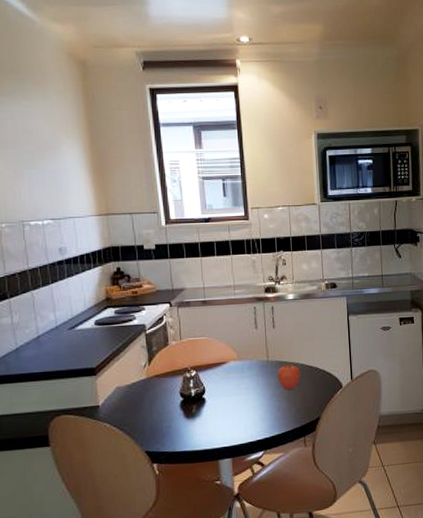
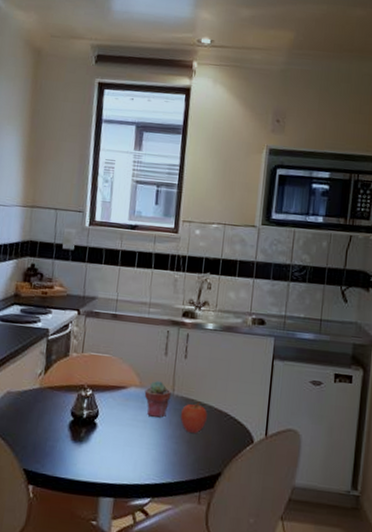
potted succulent: none [243,352,267,383] -> present [144,381,172,418]

